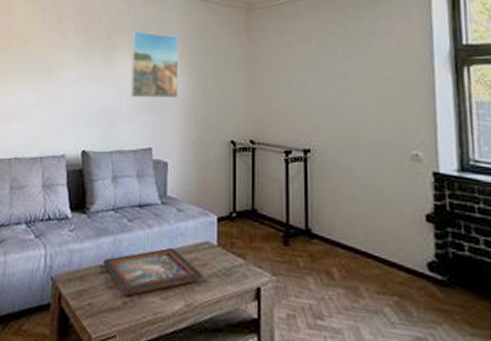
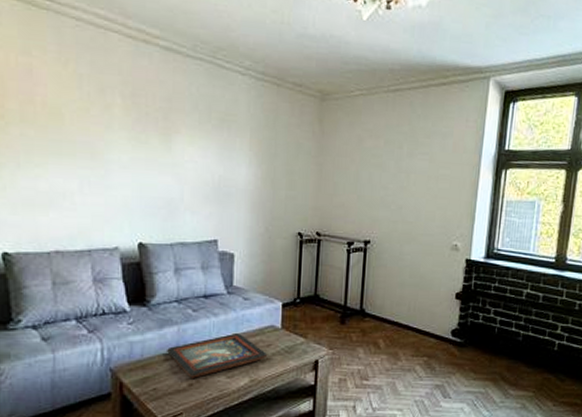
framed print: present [130,31,180,99] -> none [192,112,248,189]

